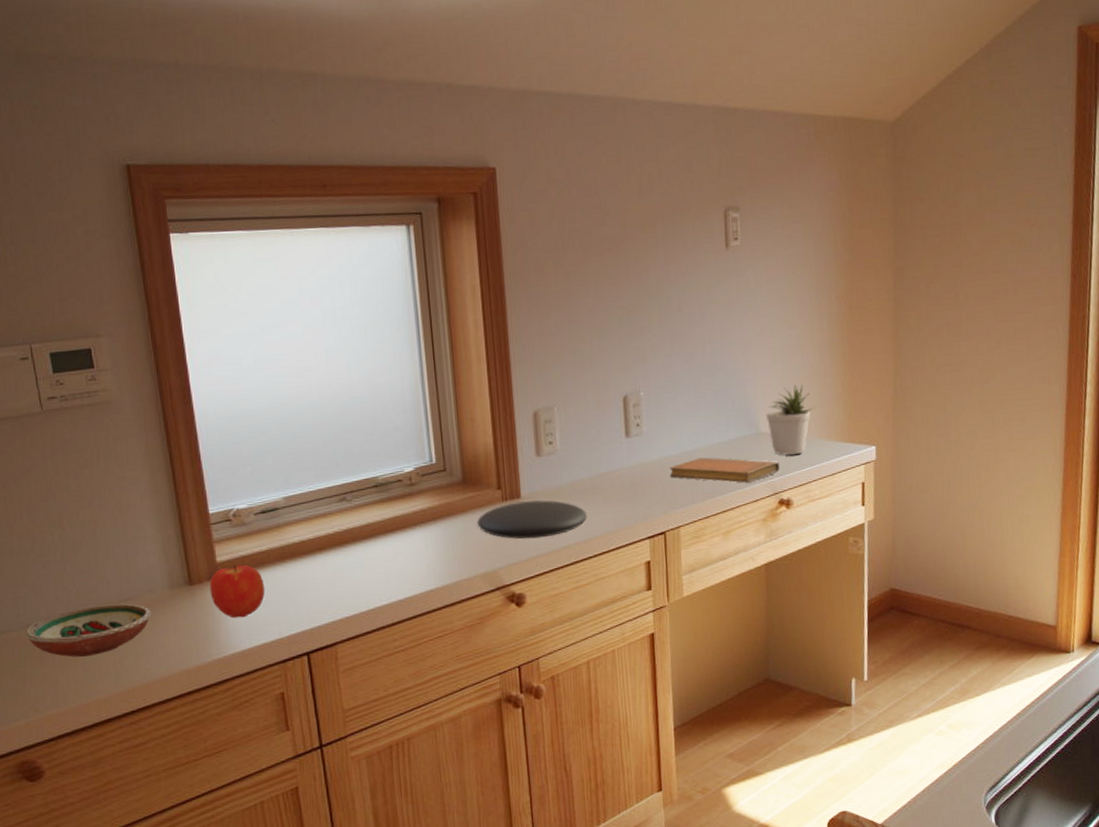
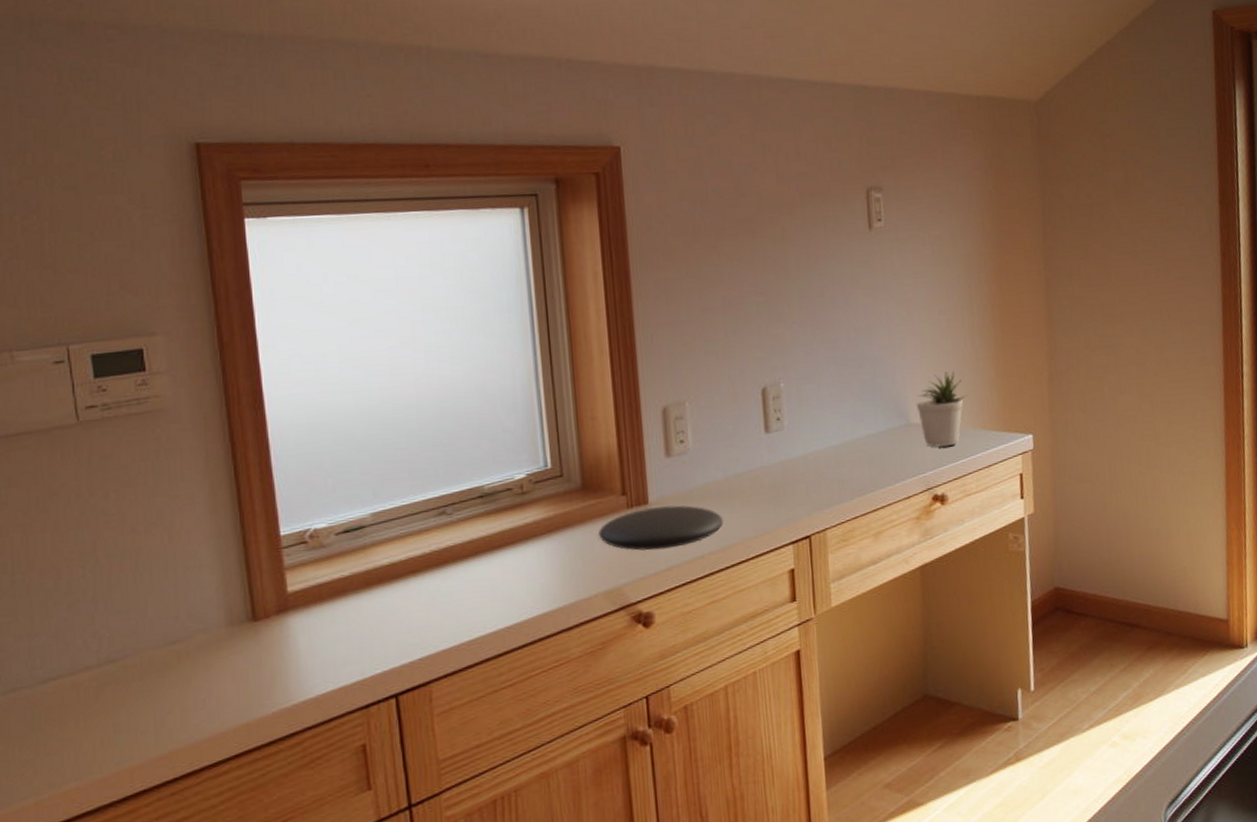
decorative bowl: present [24,604,152,657] -> none [40,647,205,717]
apple: present [209,564,266,618] -> none [278,594,347,658]
notebook: present [670,457,780,483] -> none [814,452,932,479]

